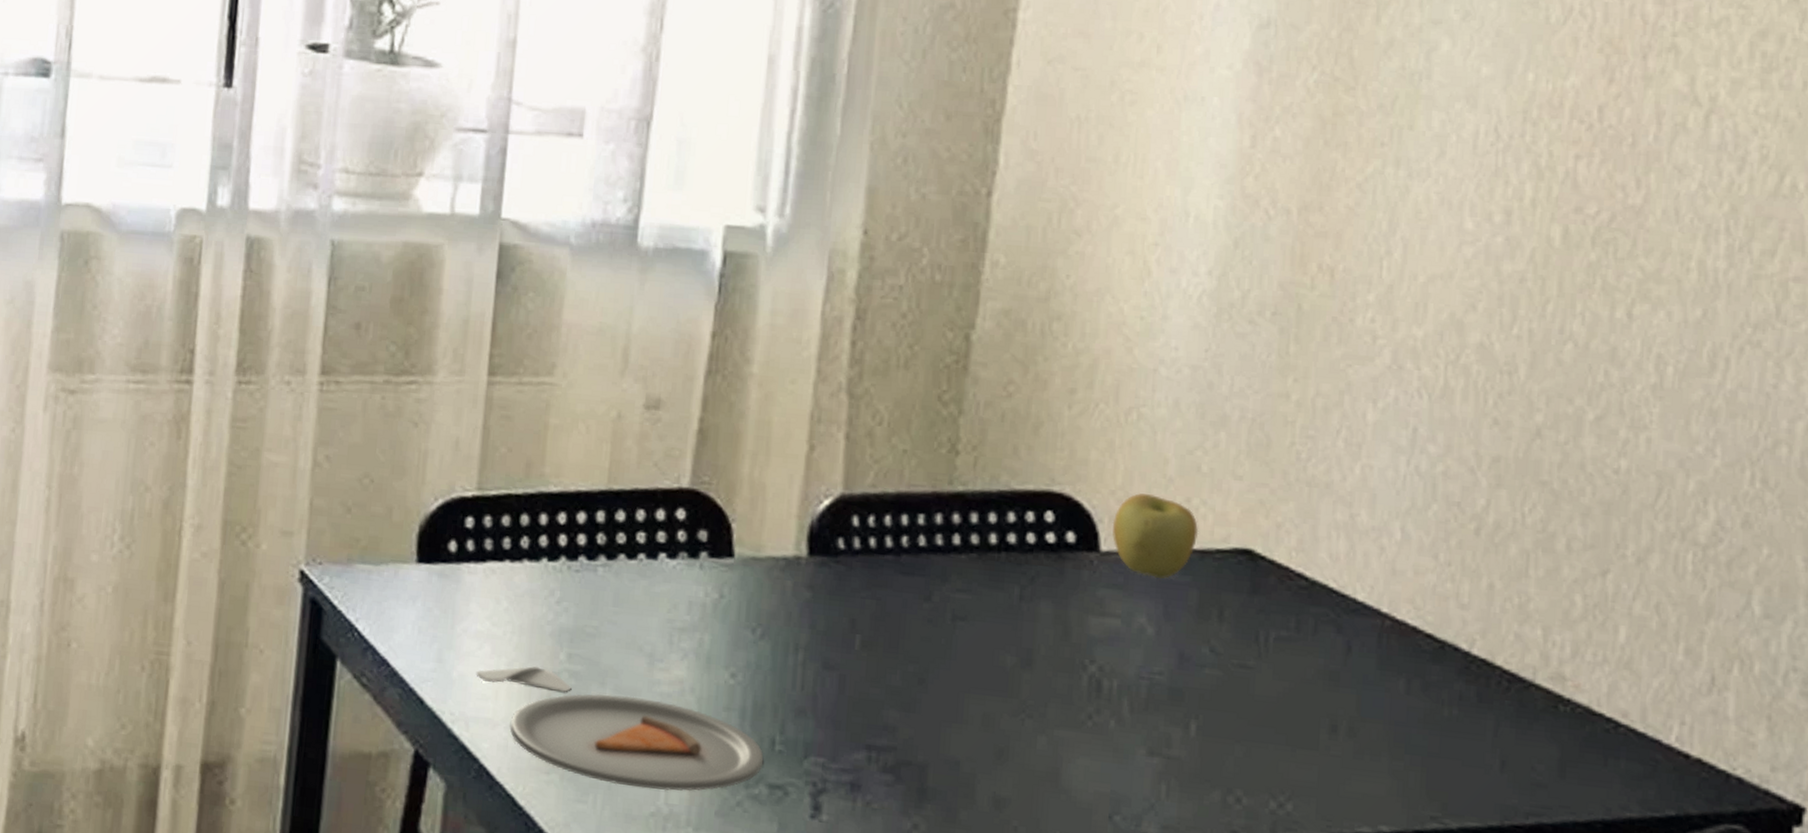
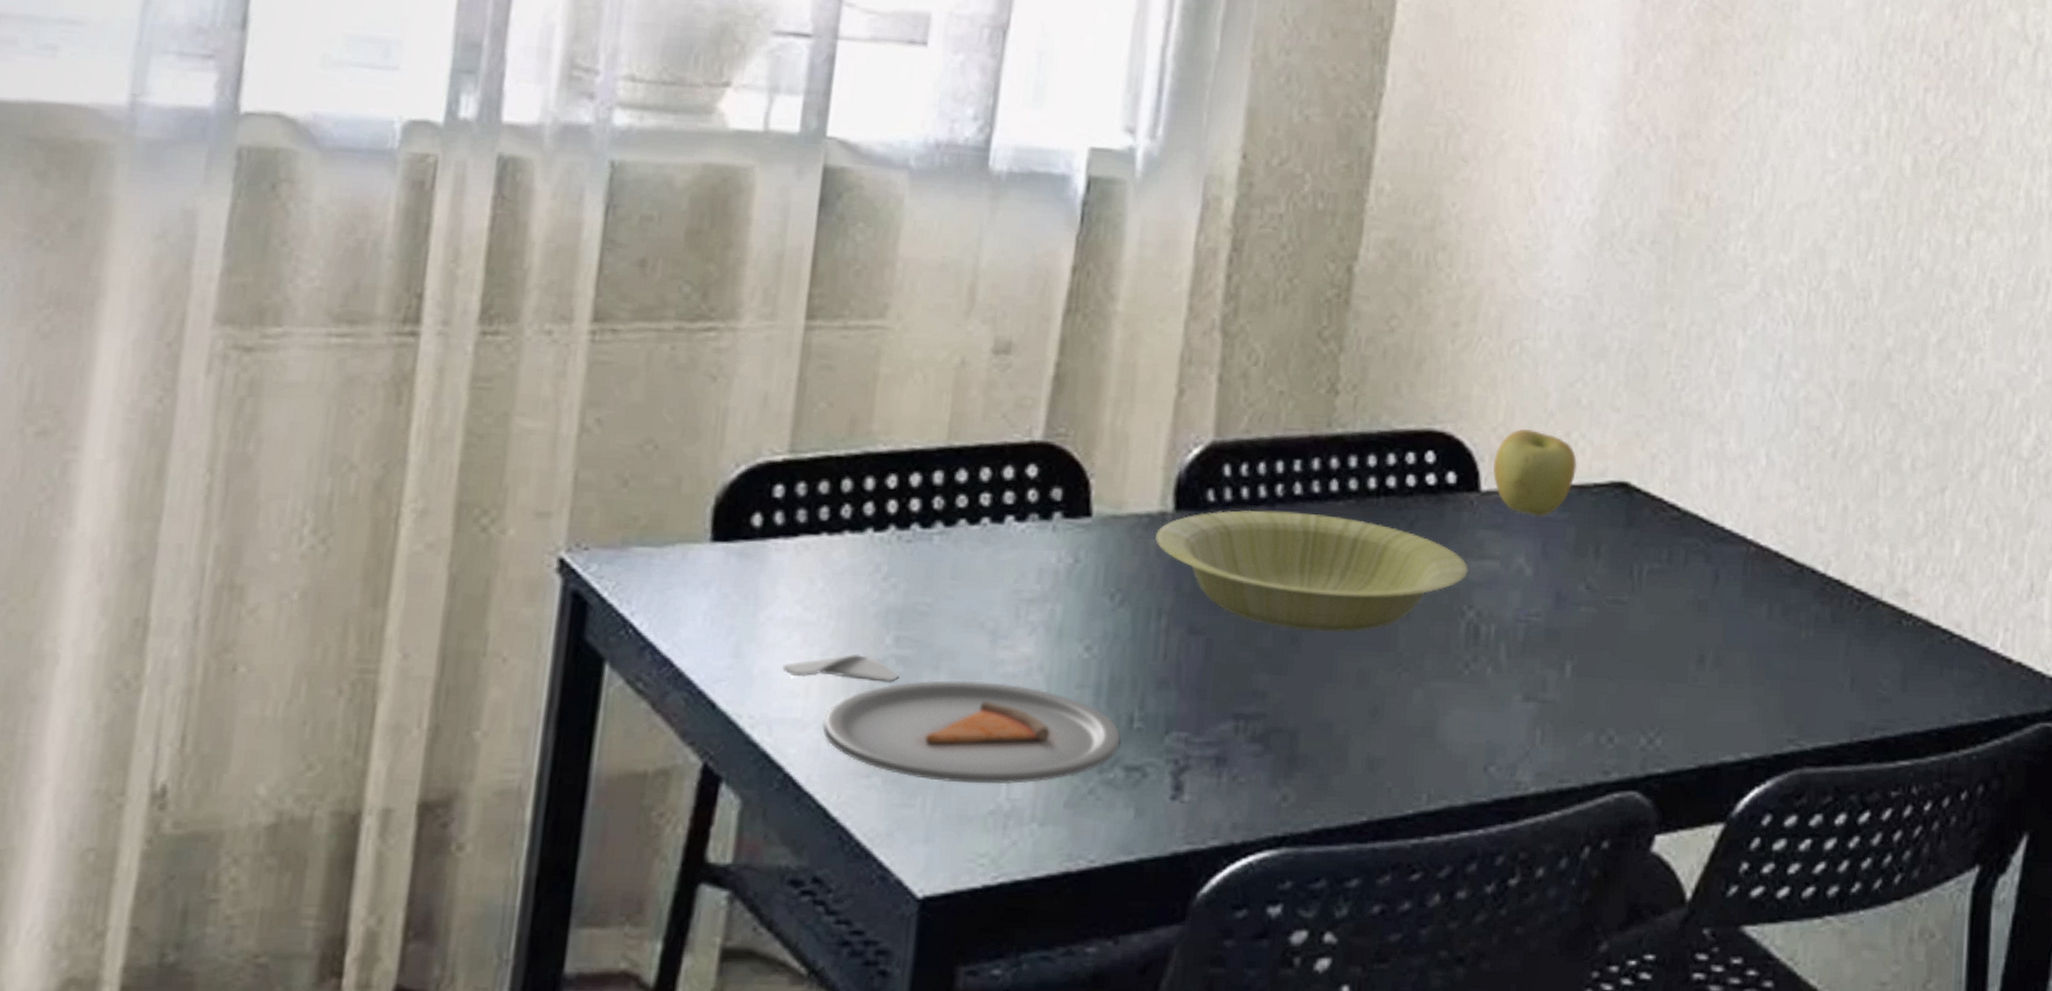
bowl: none [791,558,1089,678] -> present [1155,509,1468,632]

